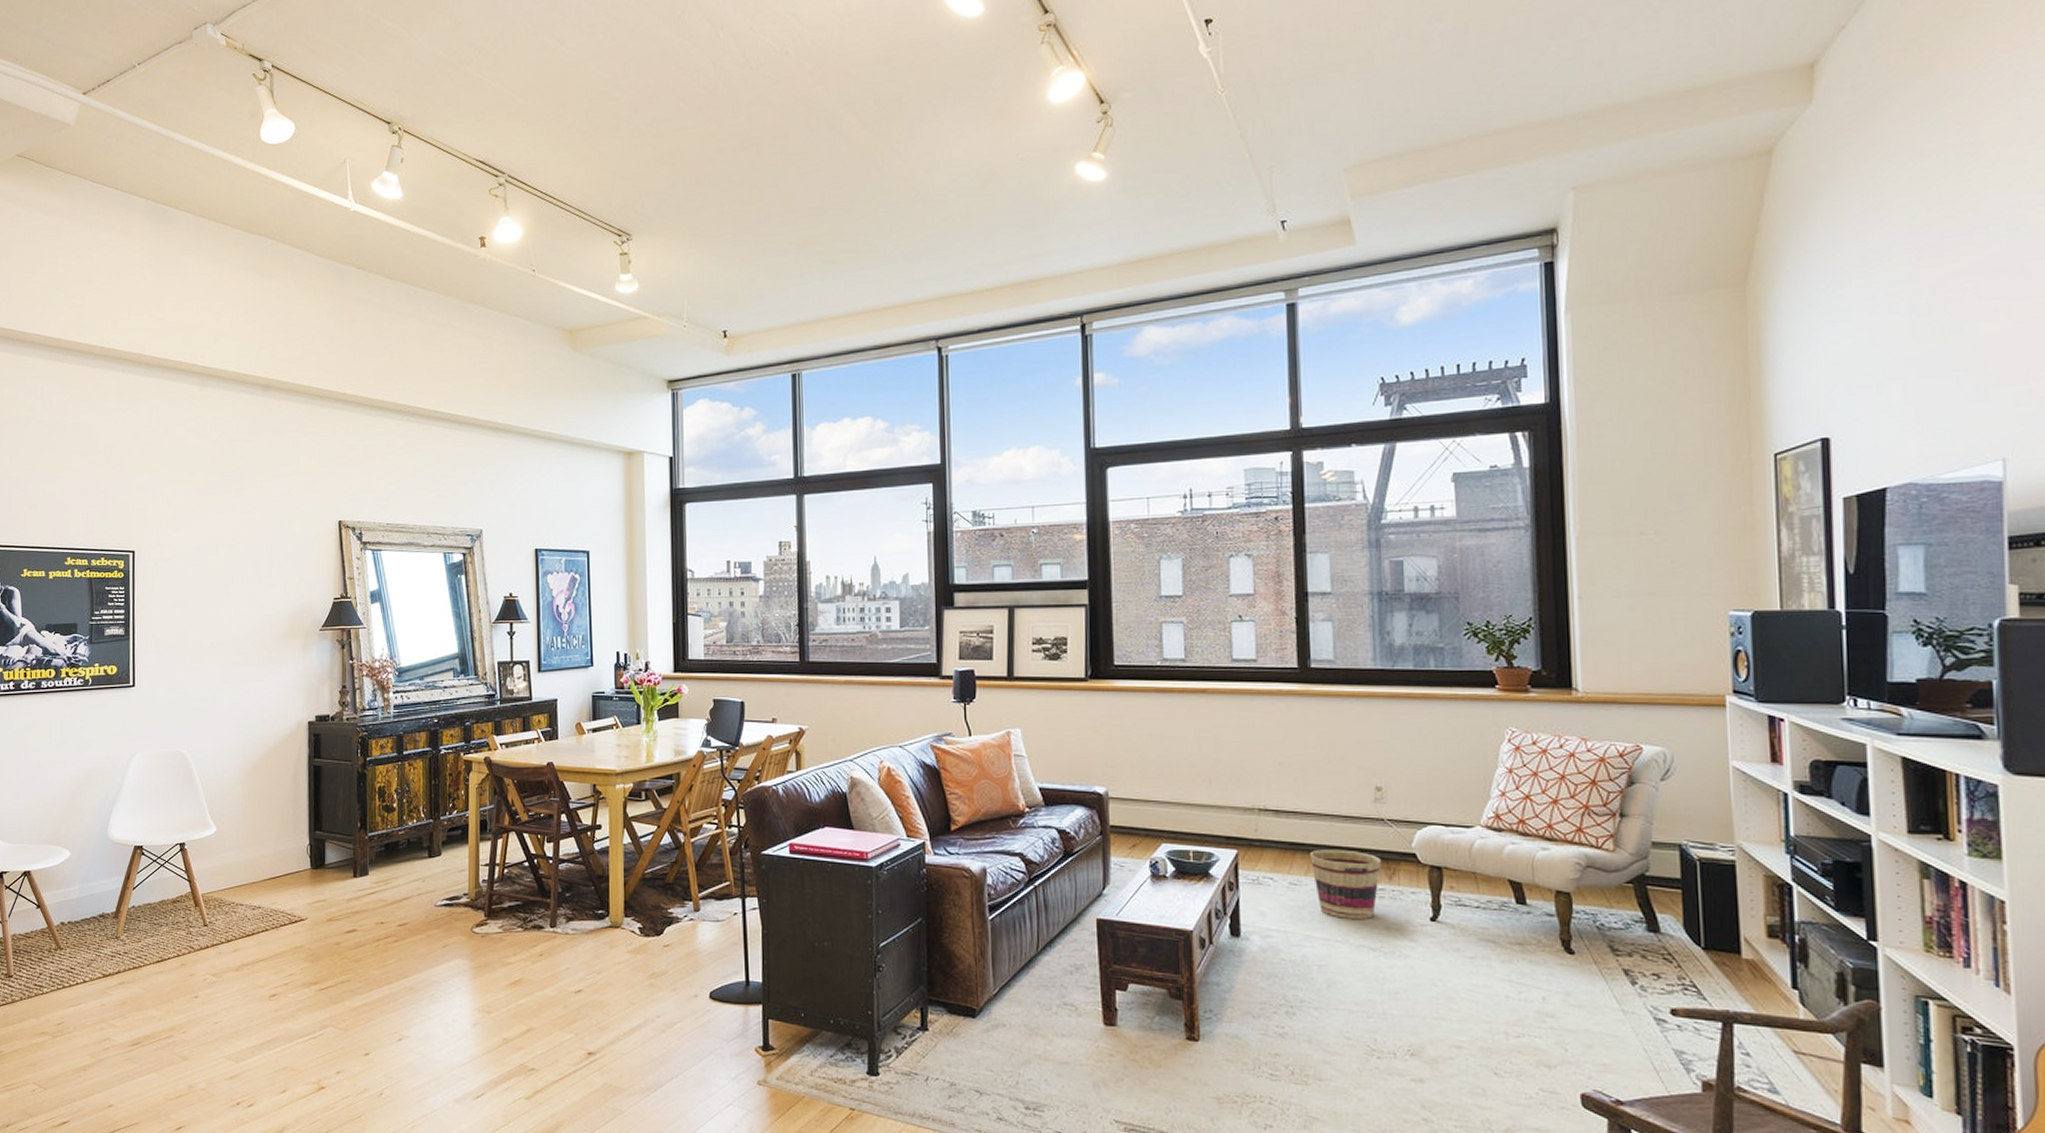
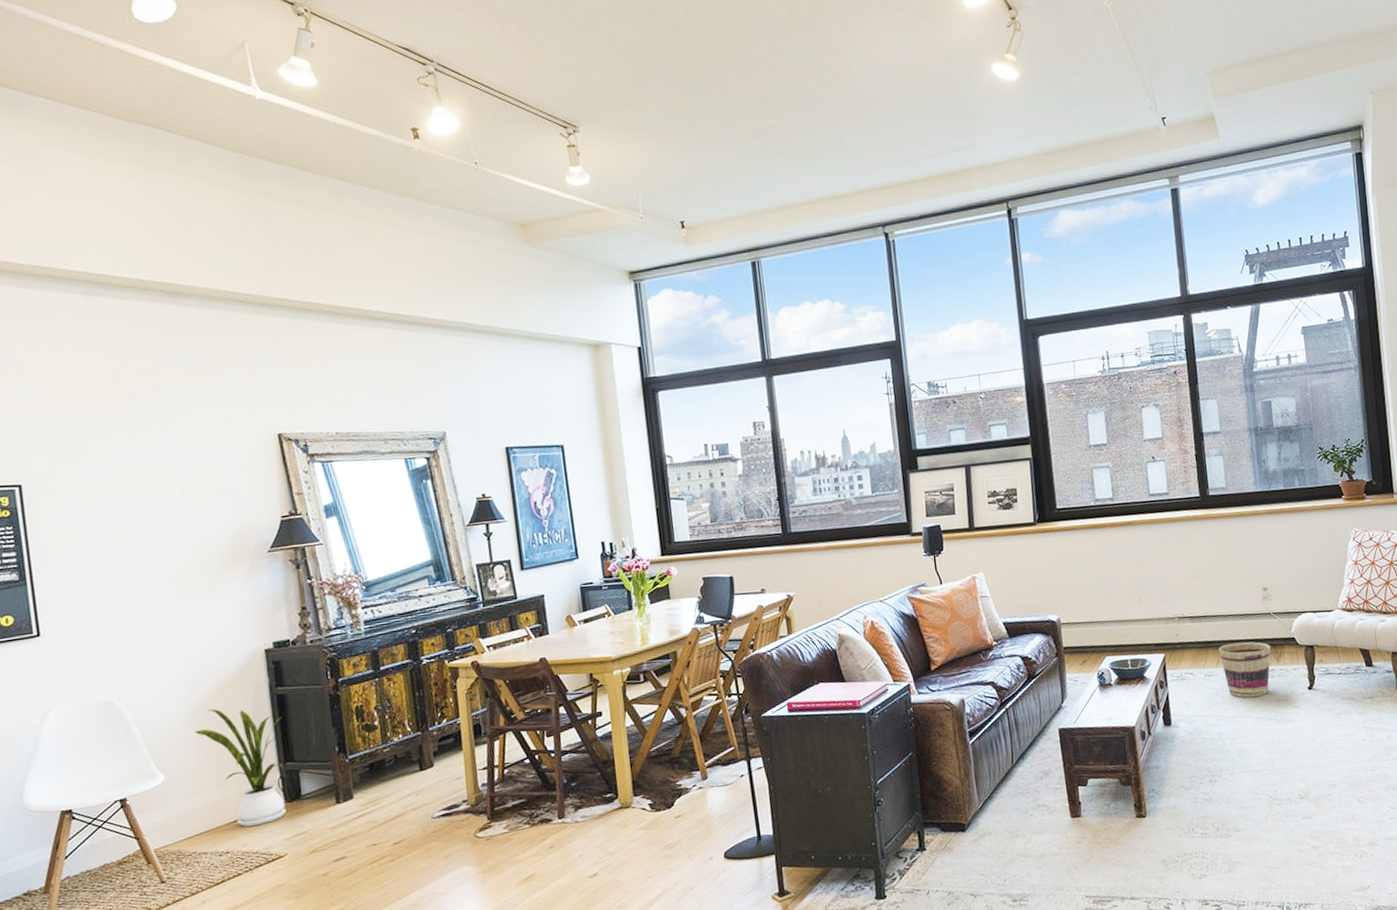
house plant: none [244,771,315,887] -> present [194,708,287,827]

